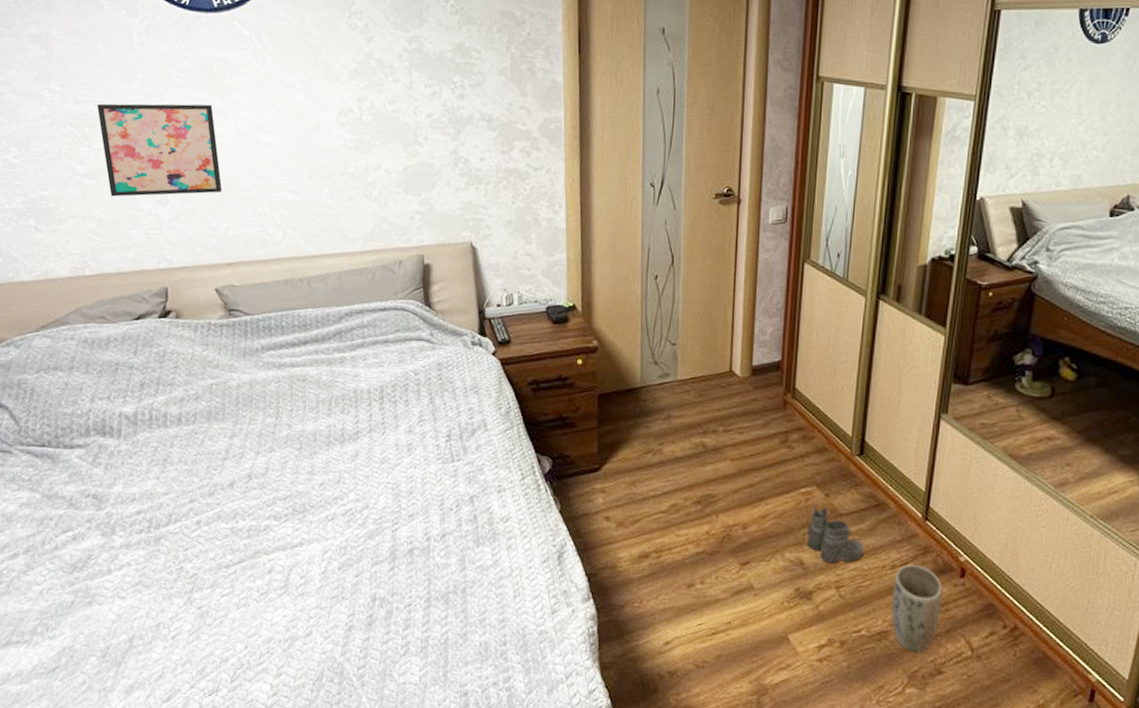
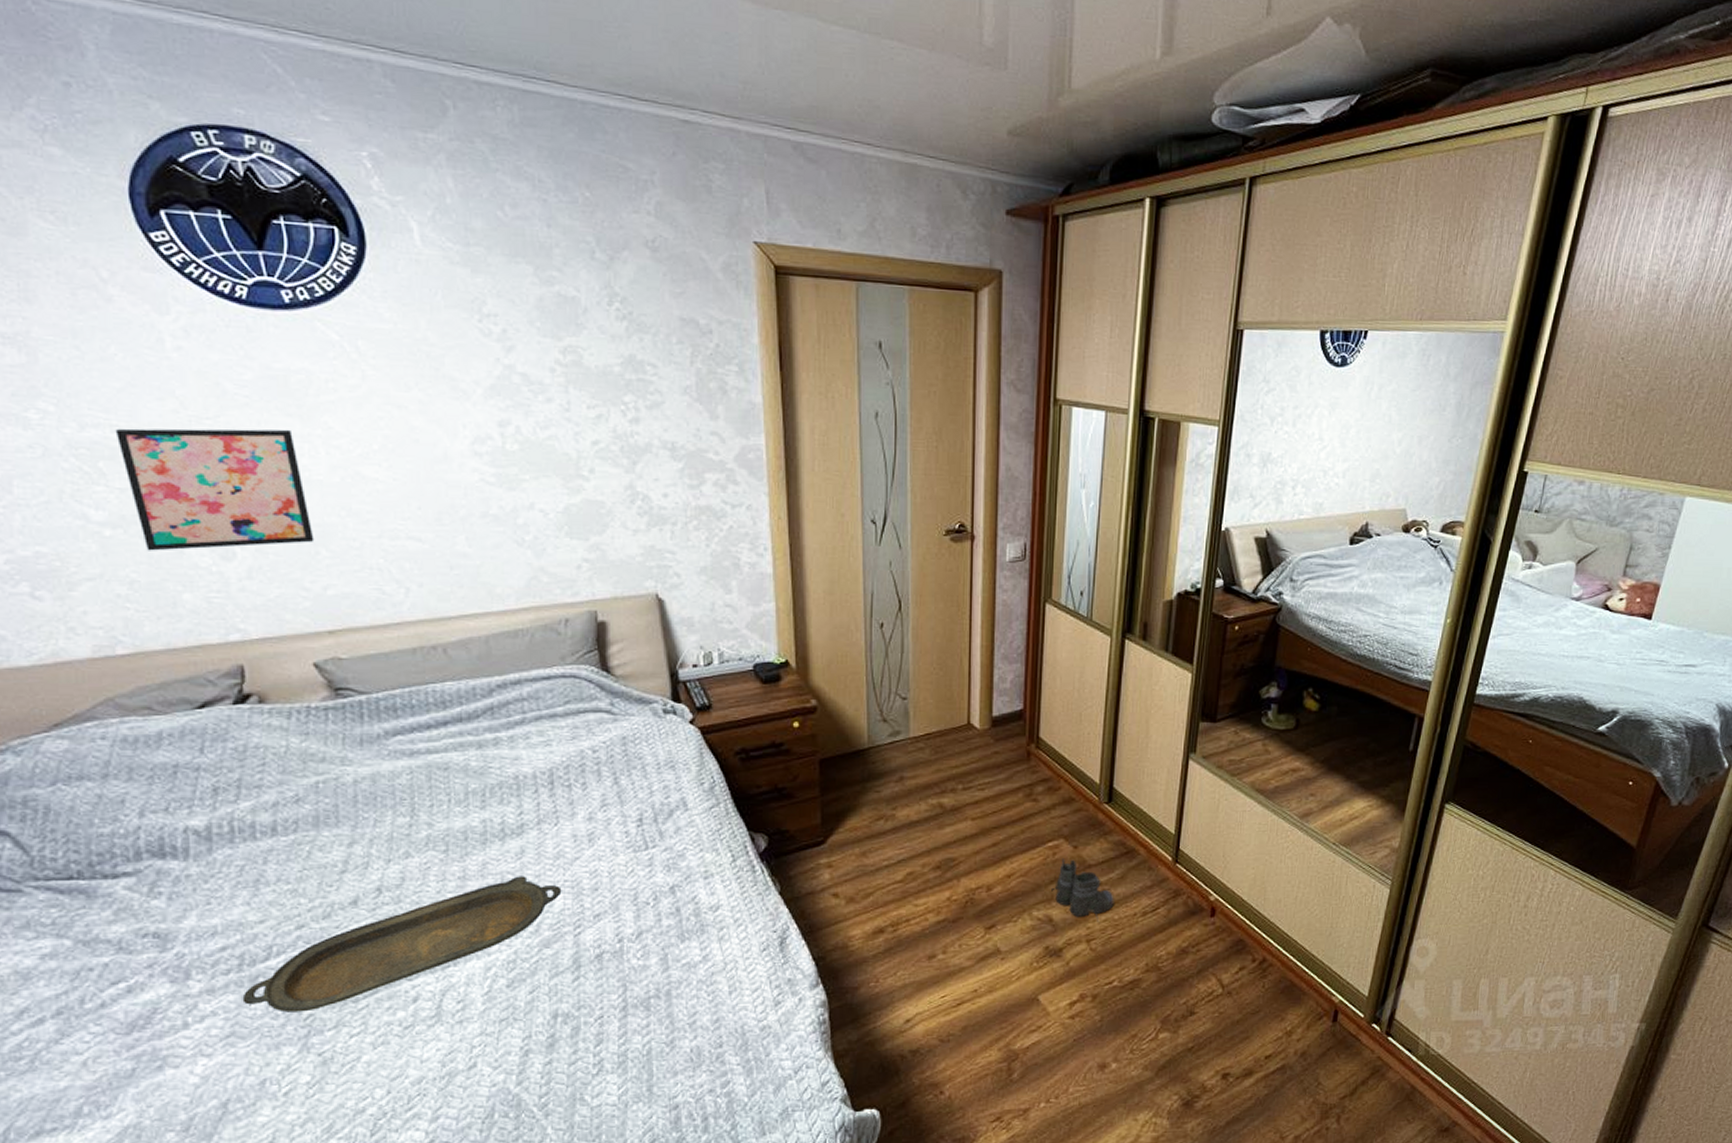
serving tray: none [149,475,385,571] -> present [242,876,562,1013]
plant pot: present [891,564,943,653] -> none [1143,909,1194,997]

